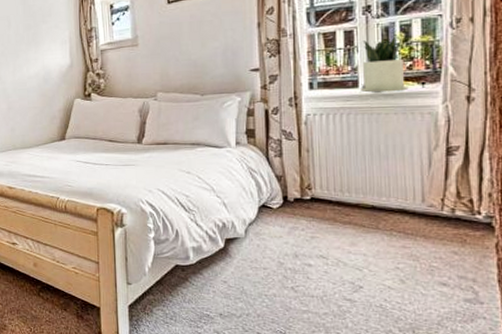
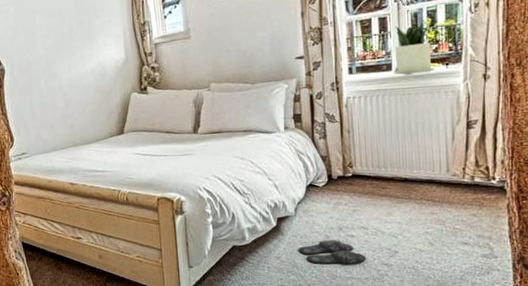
slippers: none [247,266,325,296] -> present [298,239,366,265]

